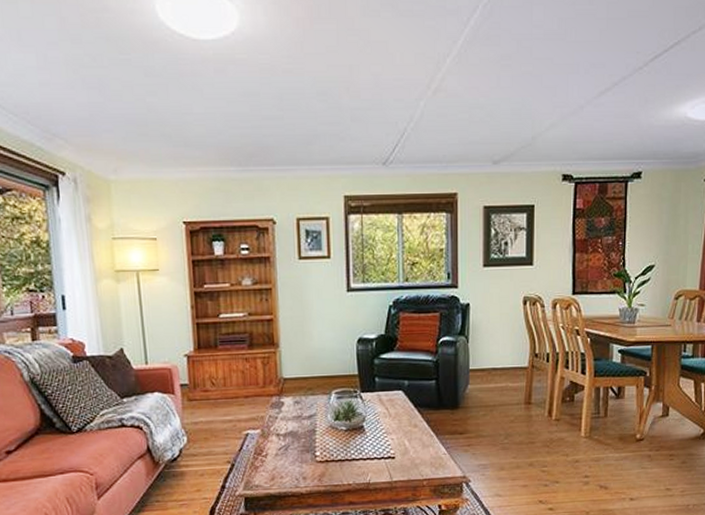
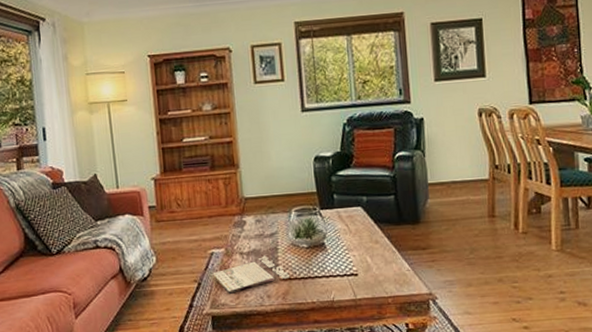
magazine: none [247,437,326,475] -> present [213,255,289,294]

